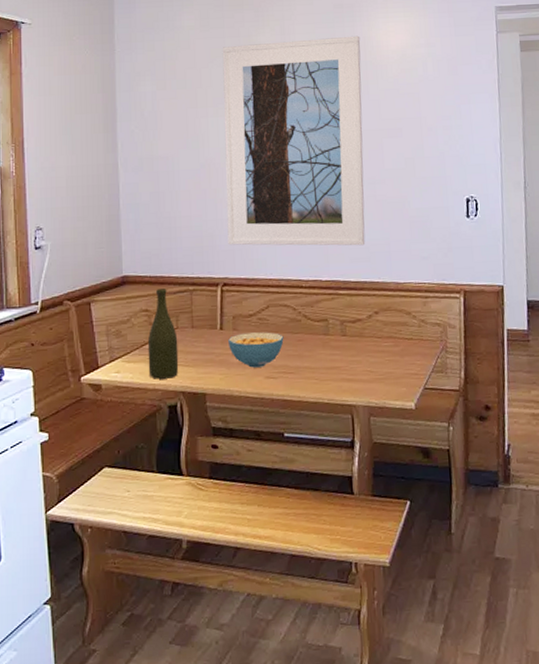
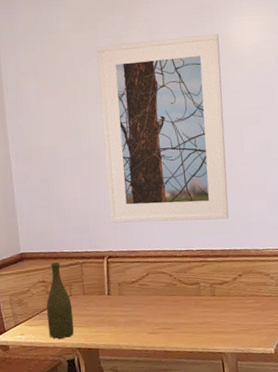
cereal bowl: present [228,332,284,368] -> none [115,295,163,326]

